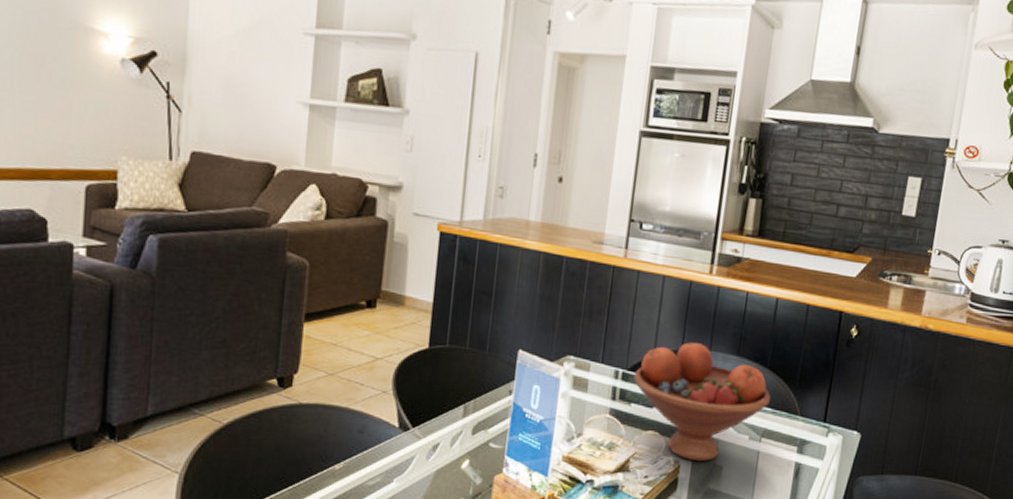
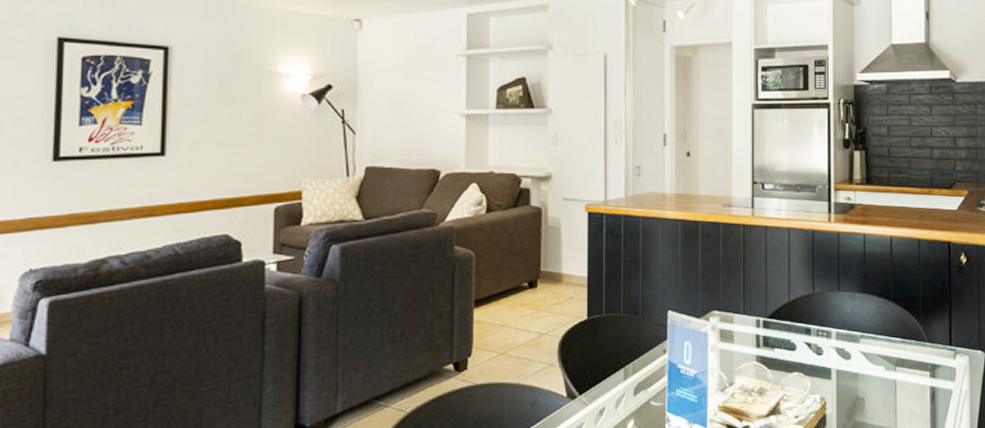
fruit bowl: present [633,342,770,462] -> none [774,286,898,397]

